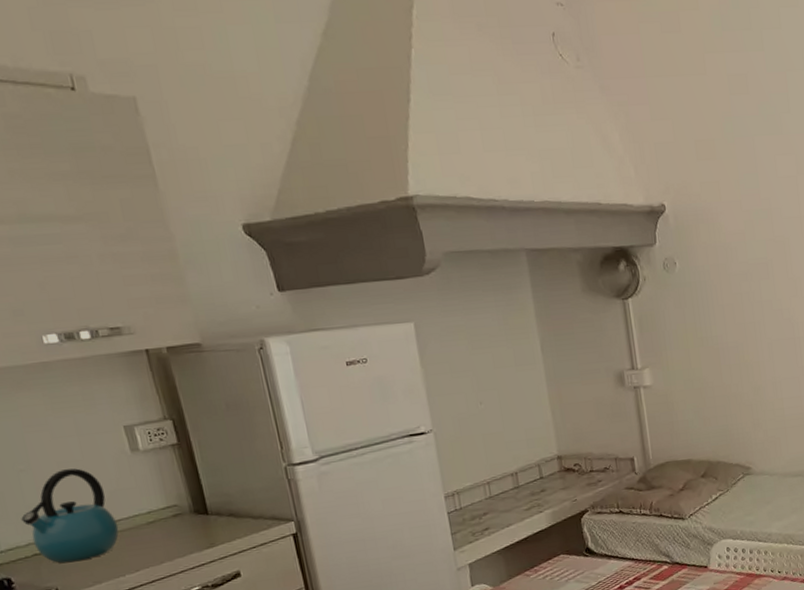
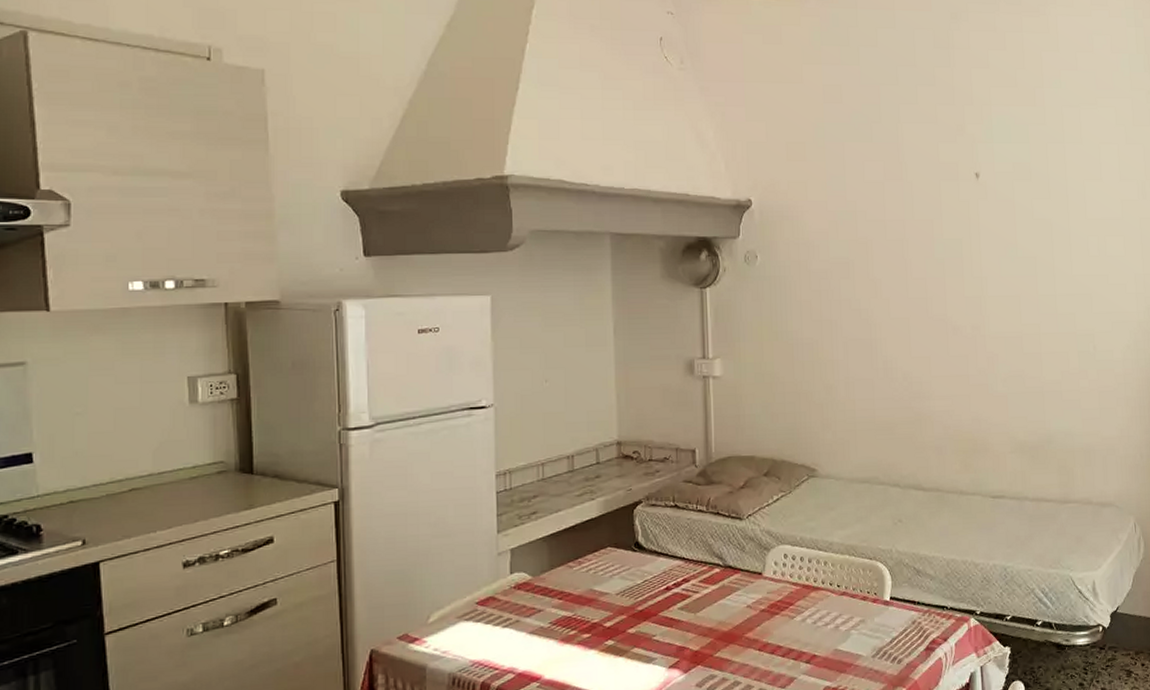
kettle: present [21,468,119,563] -> none [66,416,161,513]

